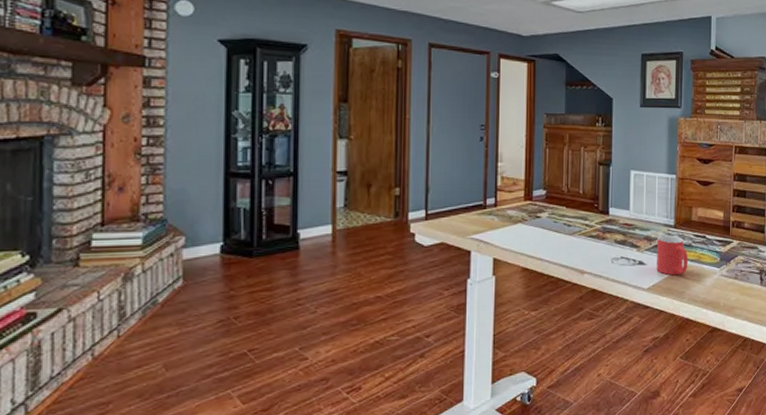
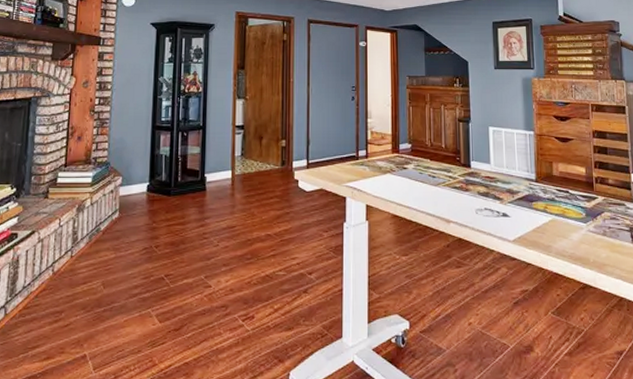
mug: present [657,235,689,276] -> none [520,189,553,229]

